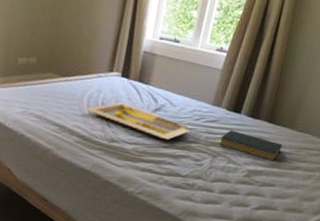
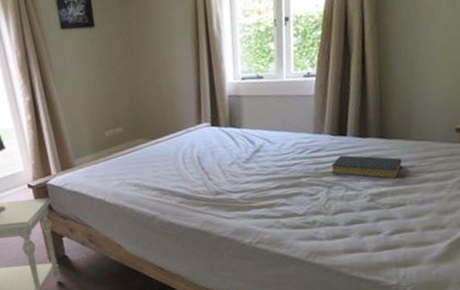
serving tray: present [86,102,191,140] -> none [183,152,297,181]

